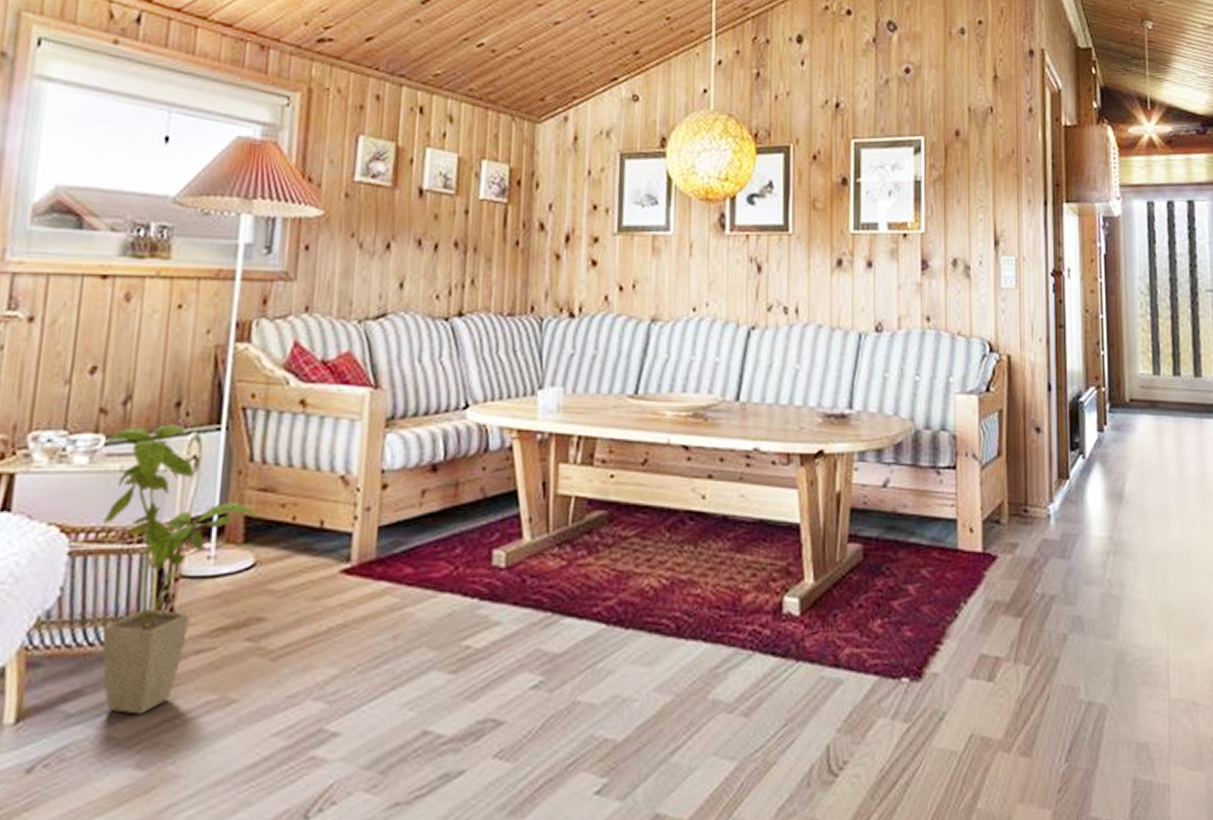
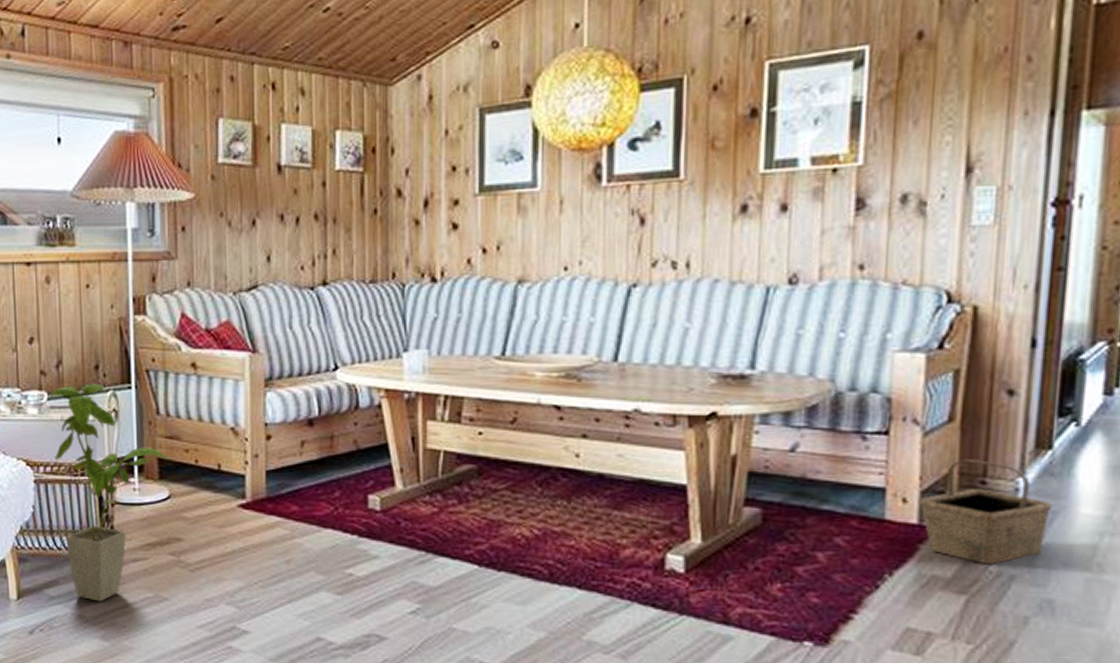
basket: none [981,490,1073,587] -> present [918,459,1052,565]

